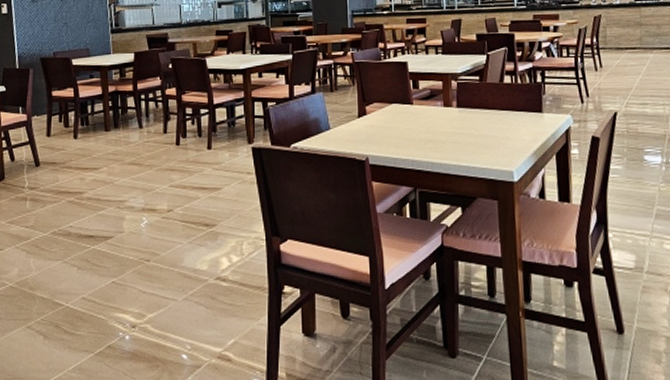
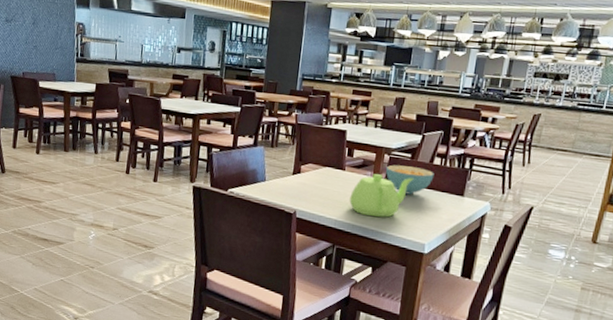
teapot: none [423,102,487,150] -> present [349,174,414,217]
cereal bowl: none [455,89,507,120] -> present [385,165,434,195]

